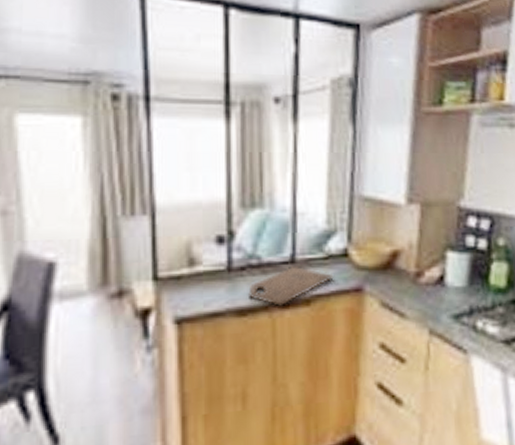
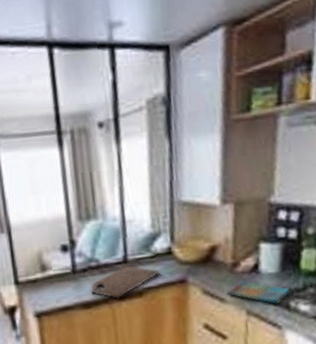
dish towel: none [409,293,479,324] -> present [228,280,291,304]

